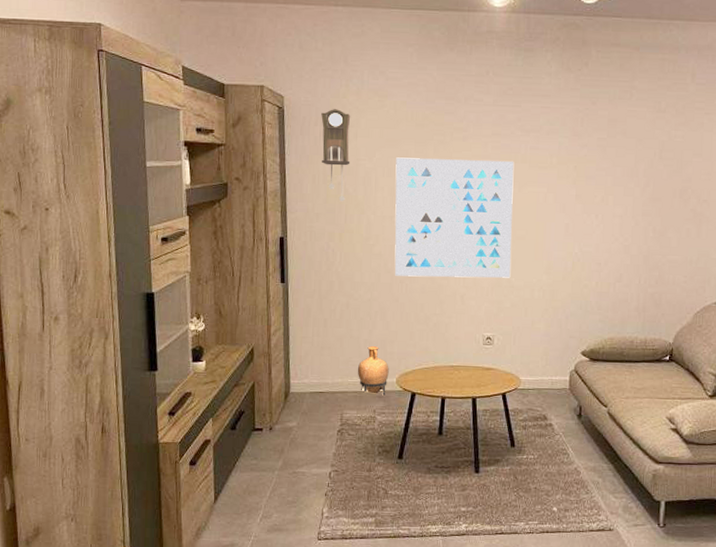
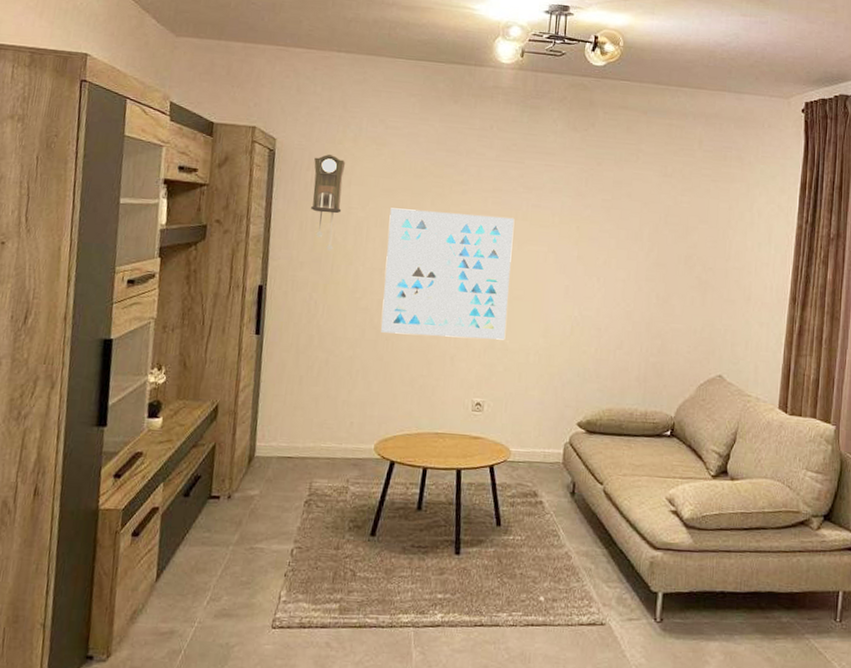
vase: present [357,346,389,396] -> none [332,408,368,464]

